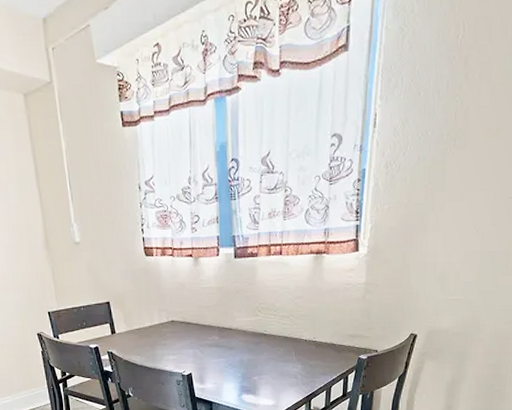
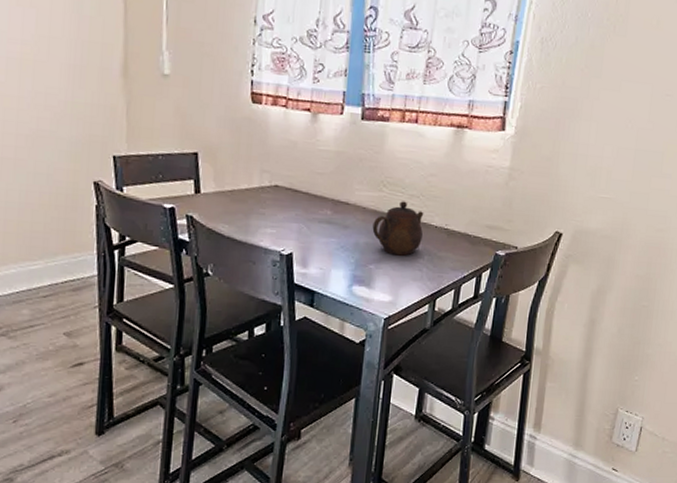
teapot: none [253,322,295,367] -> present [372,201,424,256]

